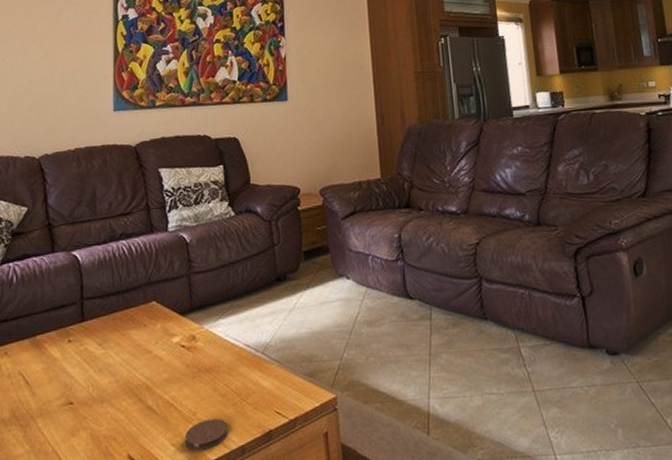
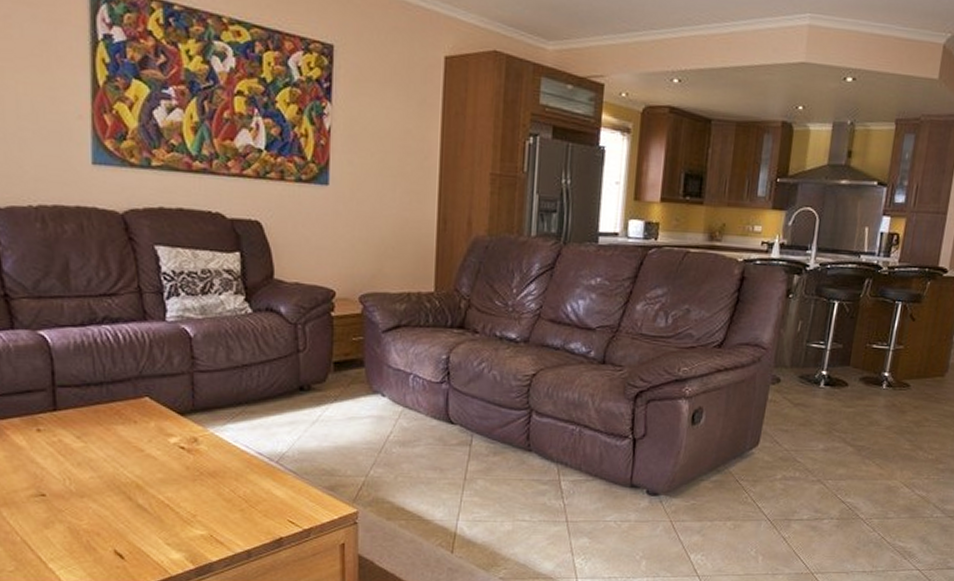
coaster: present [185,418,228,451] -> none [183,522,233,551]

